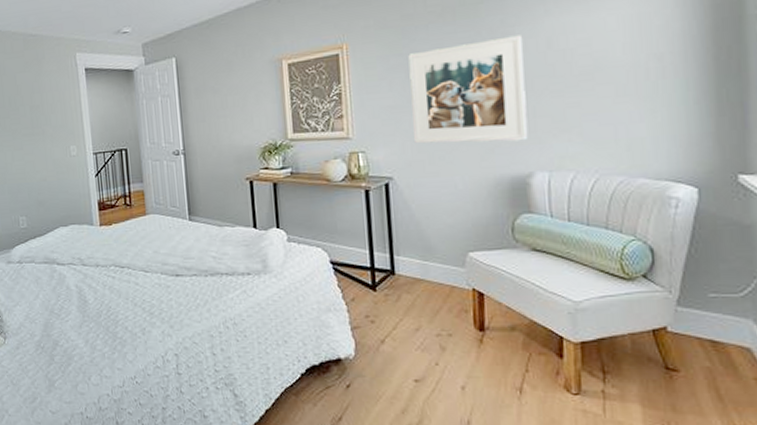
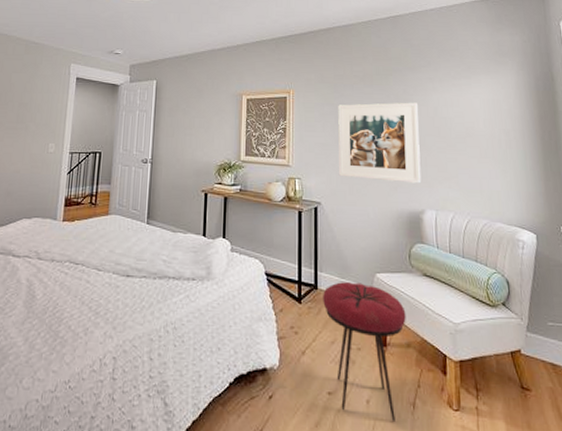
stool: none [402,264,509,407] -> present [323,282,406,421]

